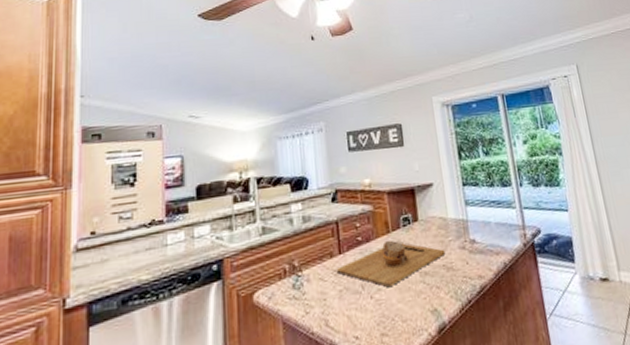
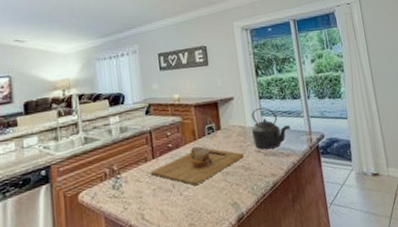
kettle: none [454,195,500,246] -> present [251,107,291,150]

